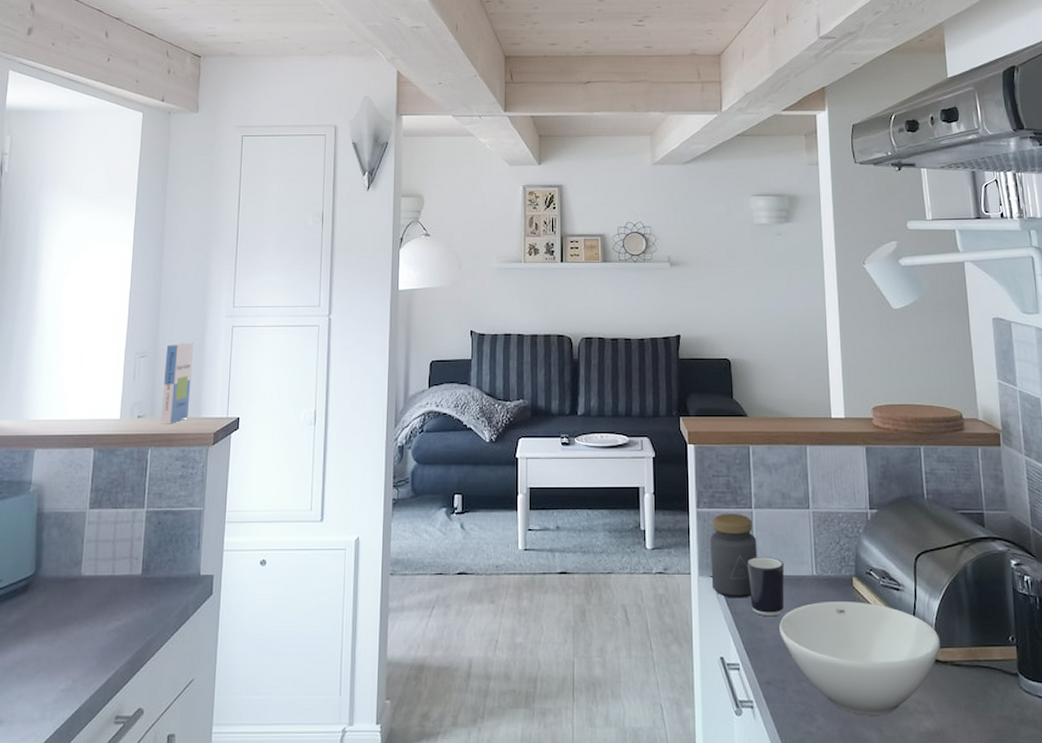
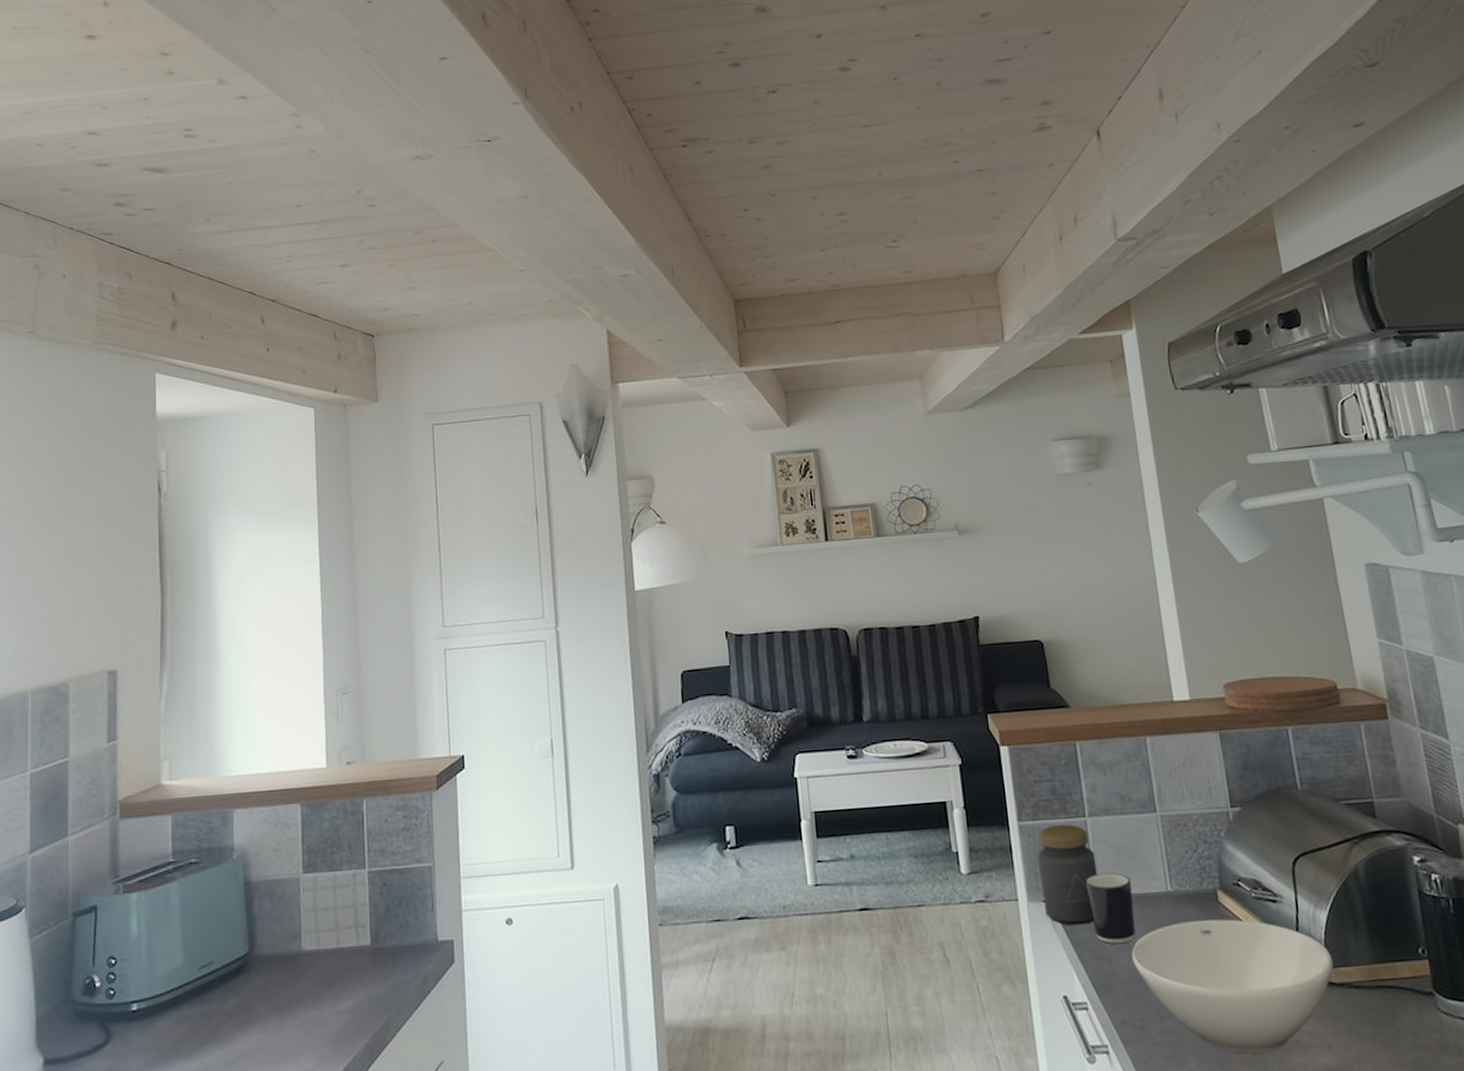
book: present [160,342,193,424] -> none [371,672,405,770]

